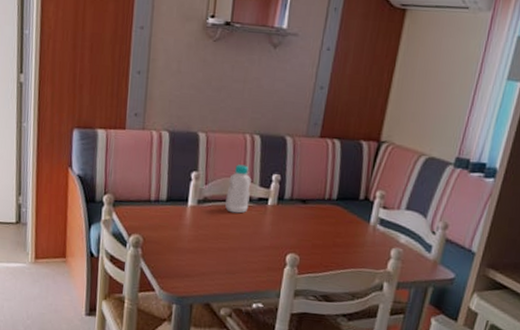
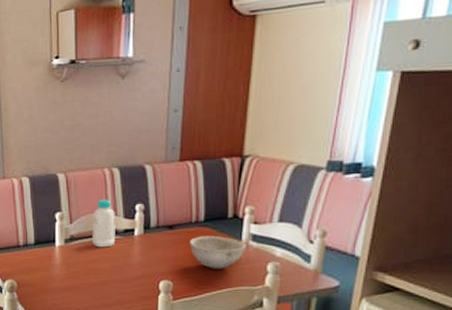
bowl: none [319,213,374,249] -> present [189,235,247,269]

